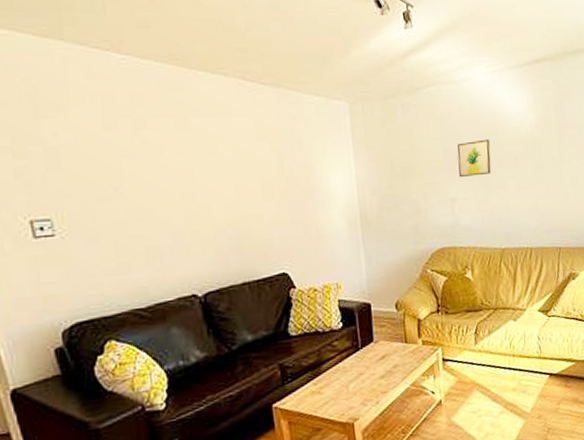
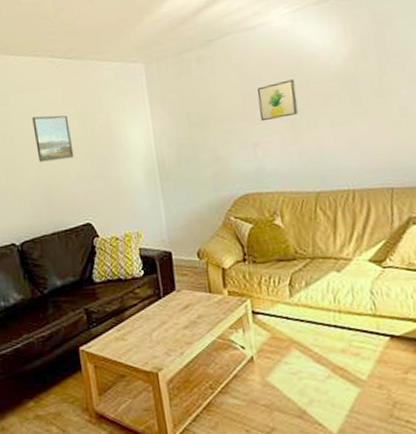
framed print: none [218,148,269,202] -> present [32,115,74,162]

